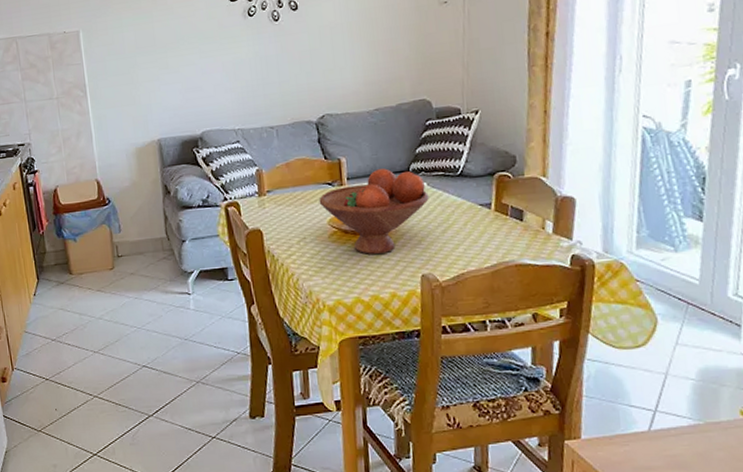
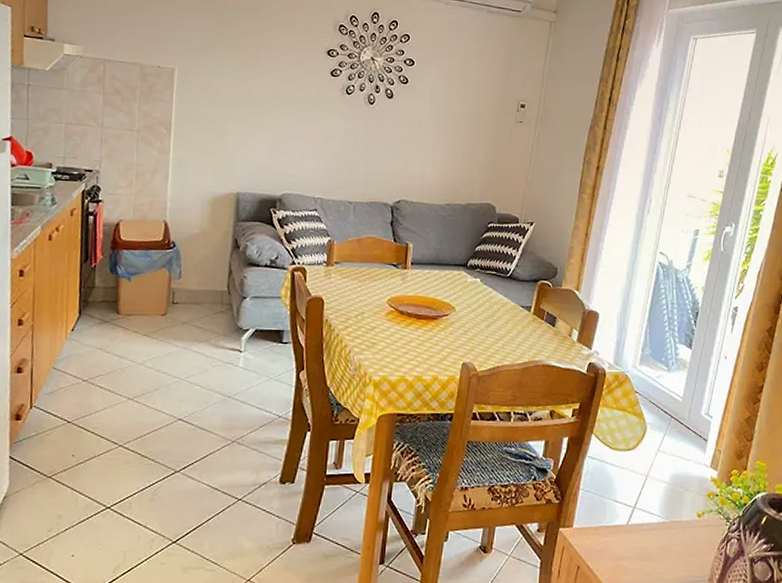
fruit bowl: present [319,168,429,255] -> none [382,259,480,339]

